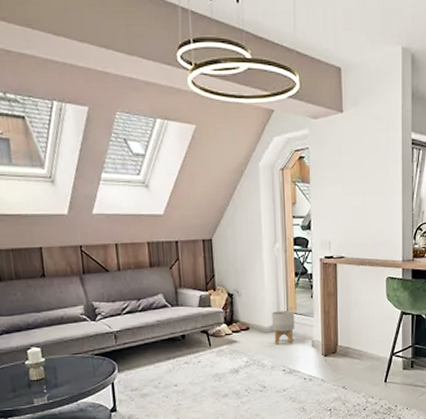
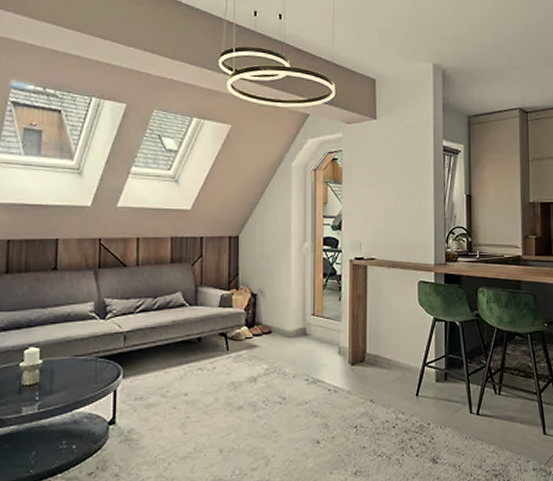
planter: present [272,311,295,345] -> none [297,314,321,351]

